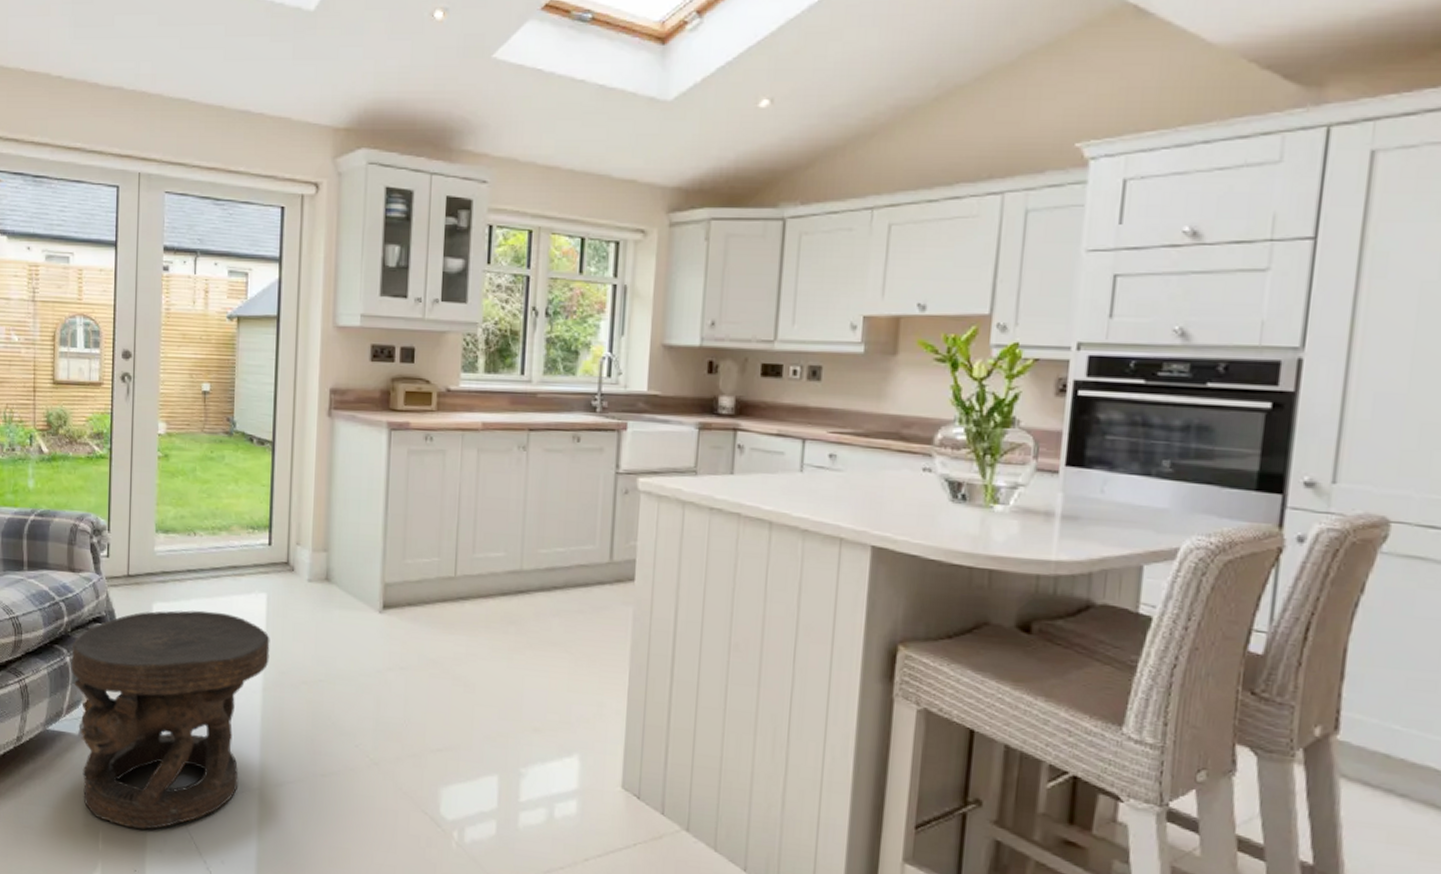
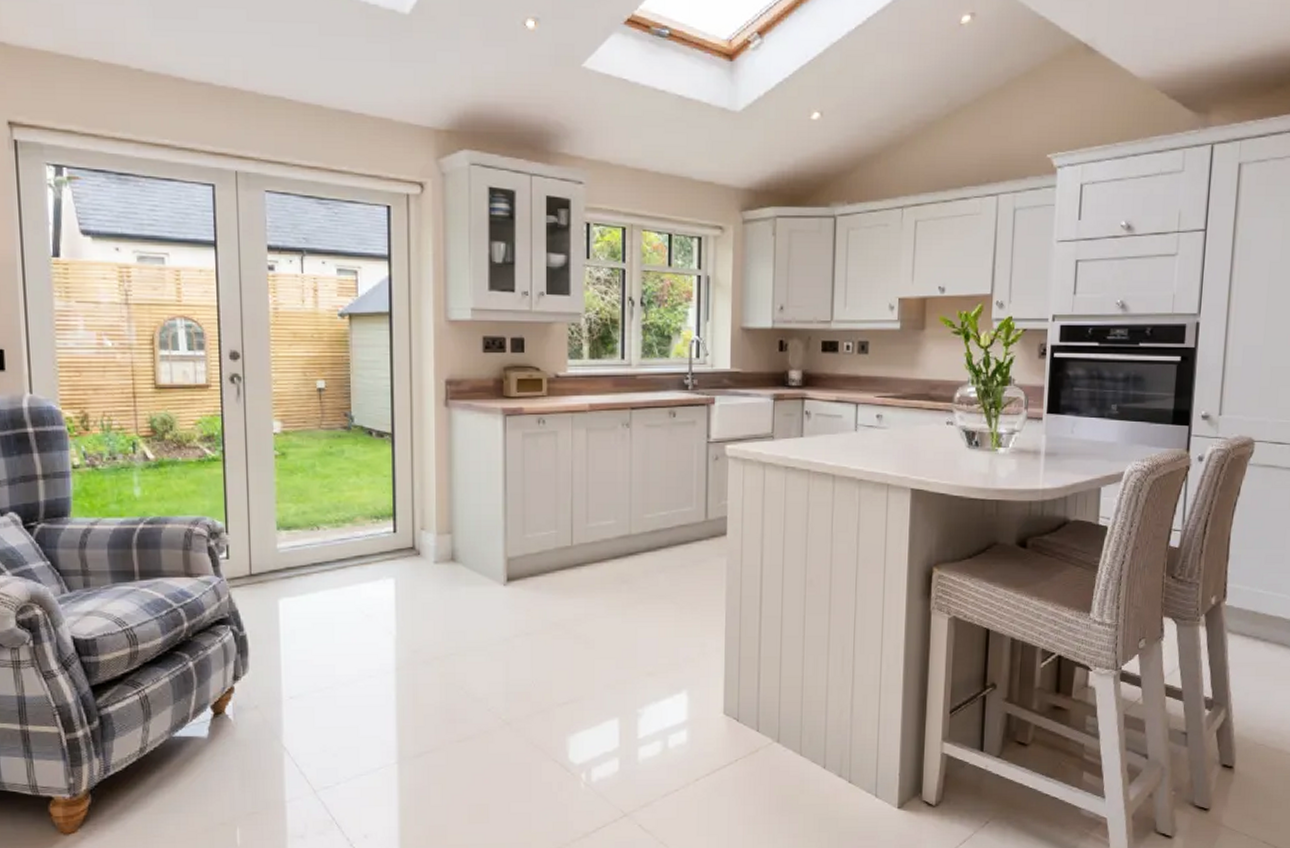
side table: present [71,610,270,830] -> none [194,601,401,819]

